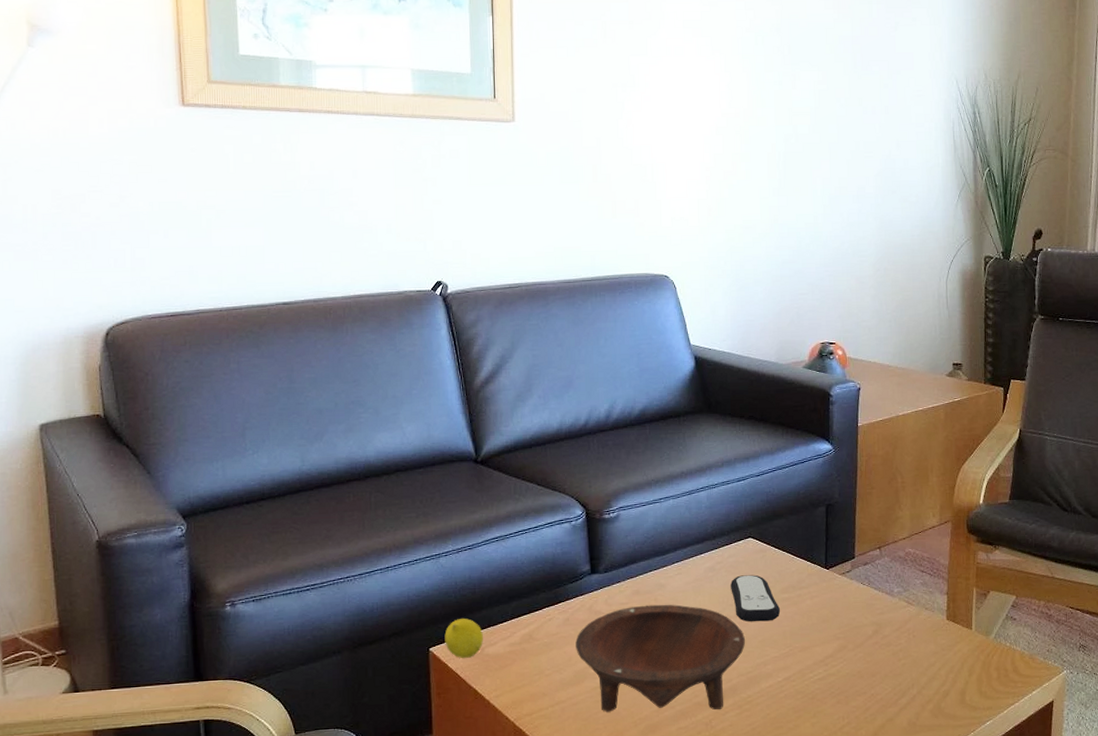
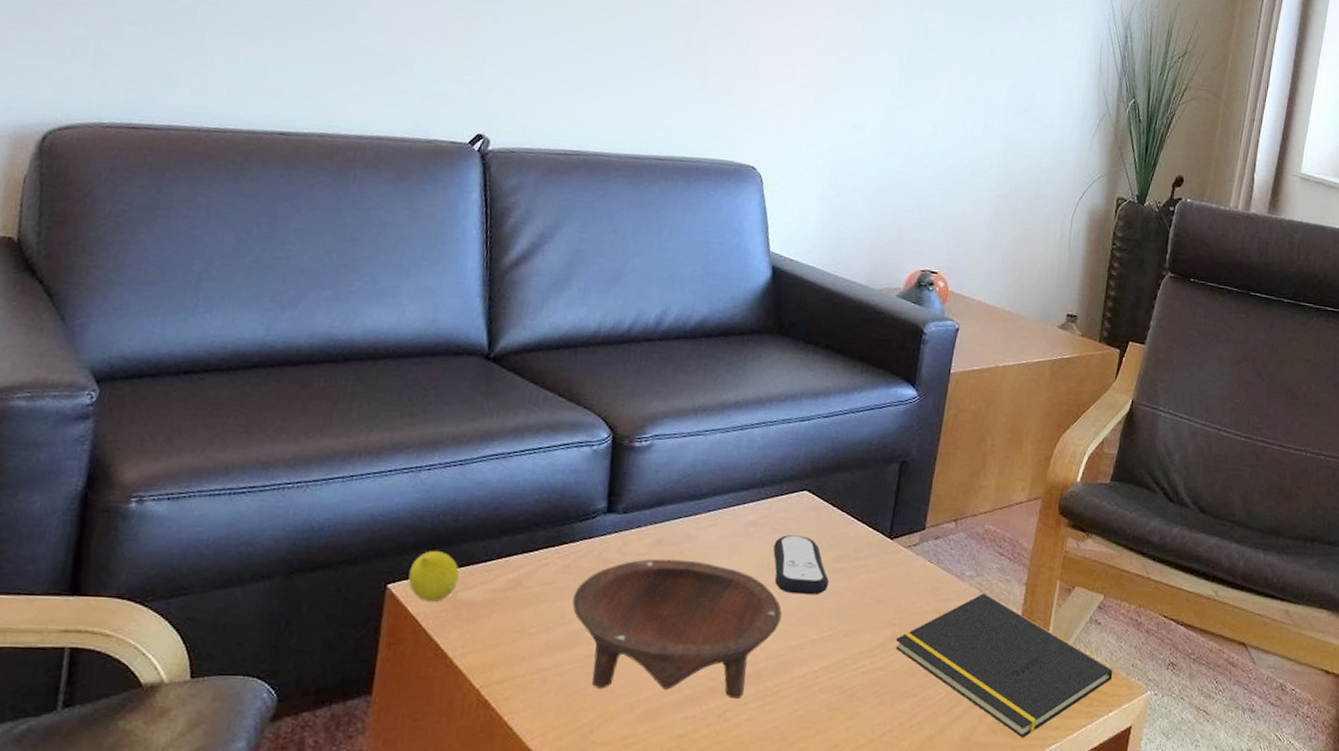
notepad: none [842,605,1032,719] -> present [895,593,1113,738]

